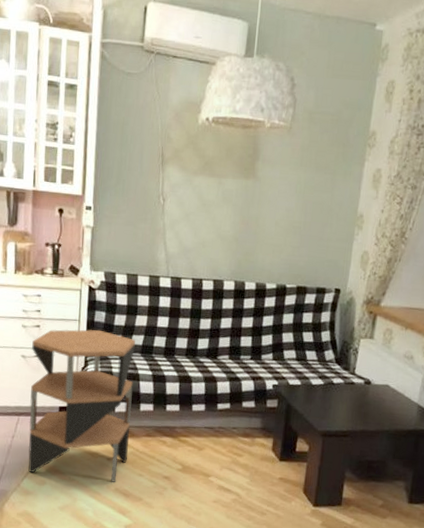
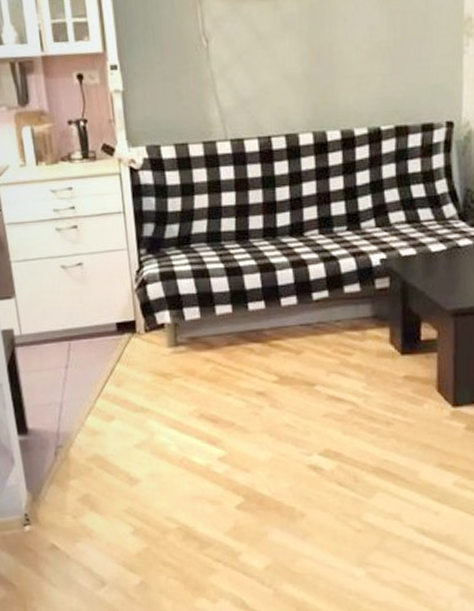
side table: present [28,329,135,482] -> none [71,220,210,408]

